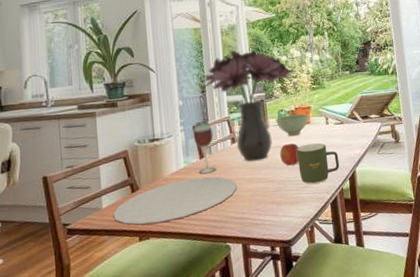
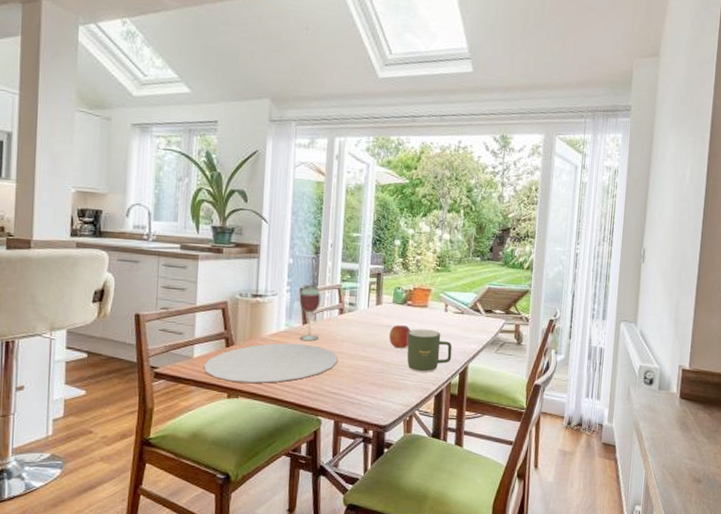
flower arrangement: present [202,50,295,162] -> none [316,212,420,337]
bowl: present [275,113,309,136] -> none [389,294,428,317]

